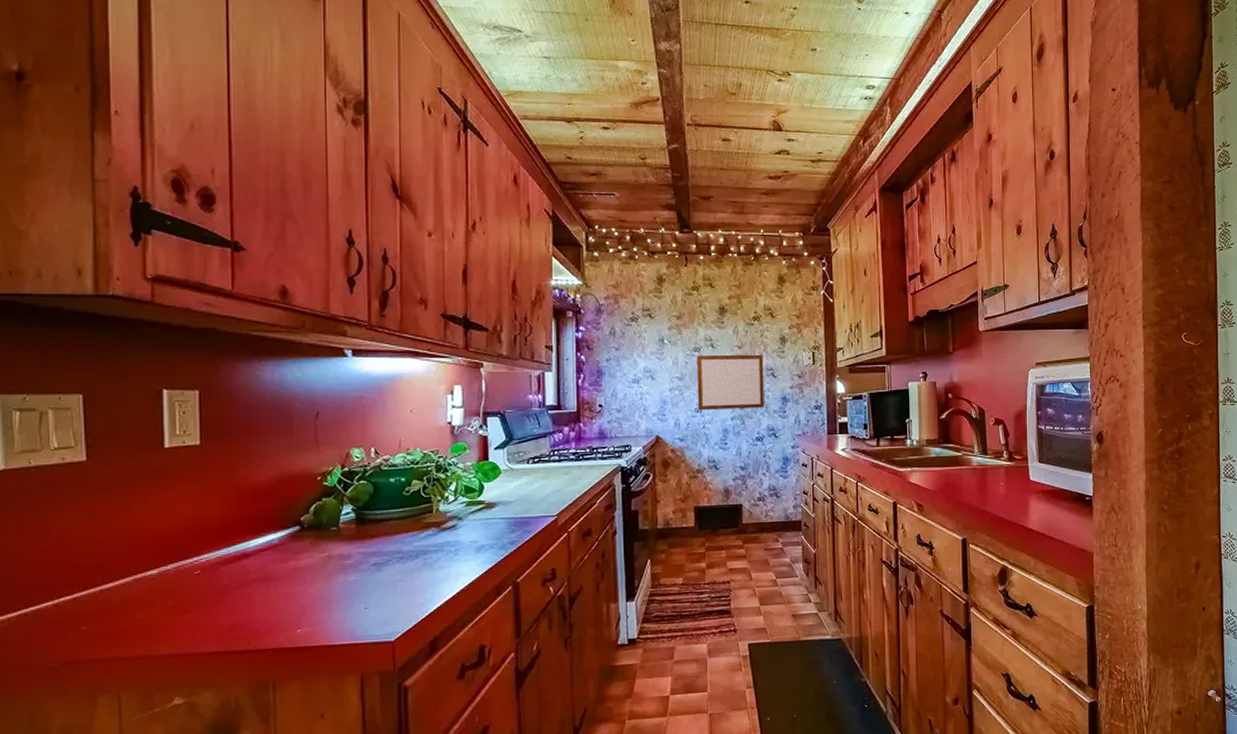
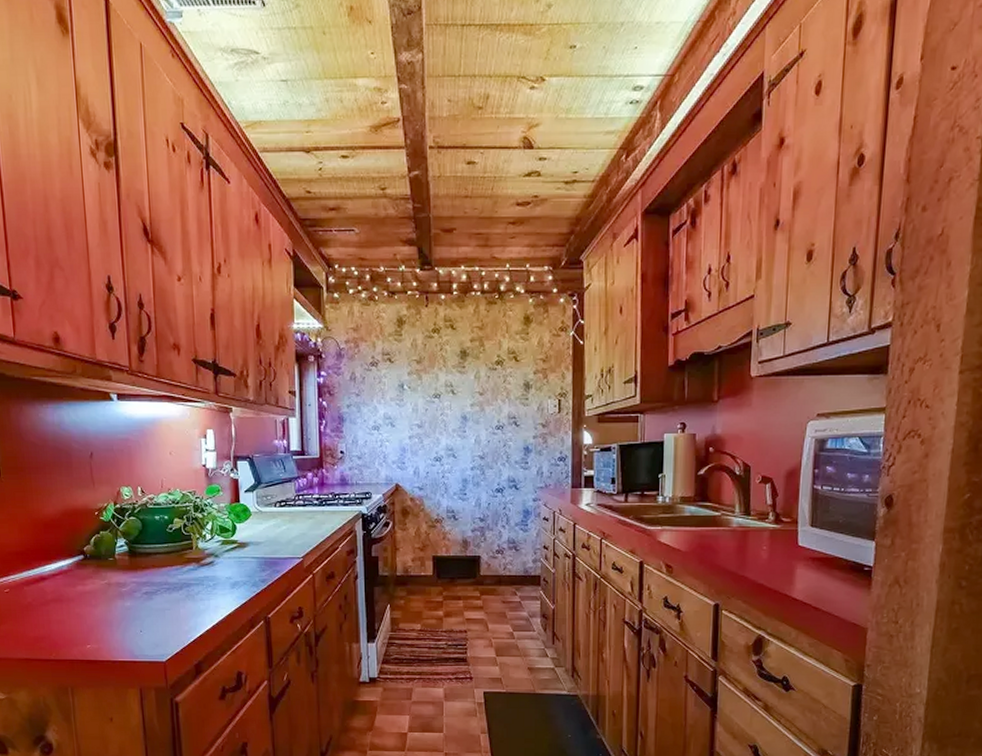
writing board: present [696,354,764,411] -> none [436,401,506,460]

